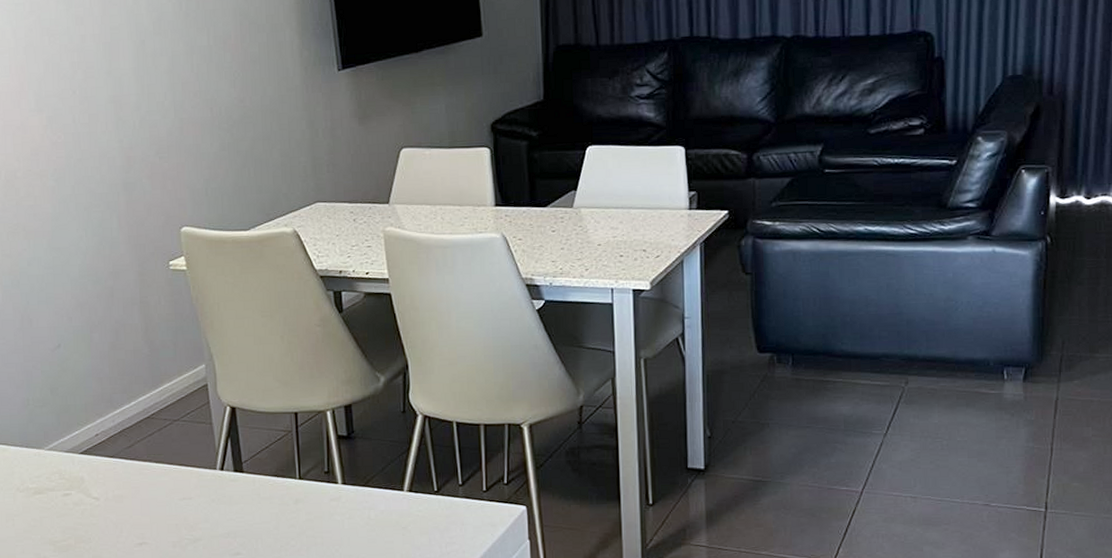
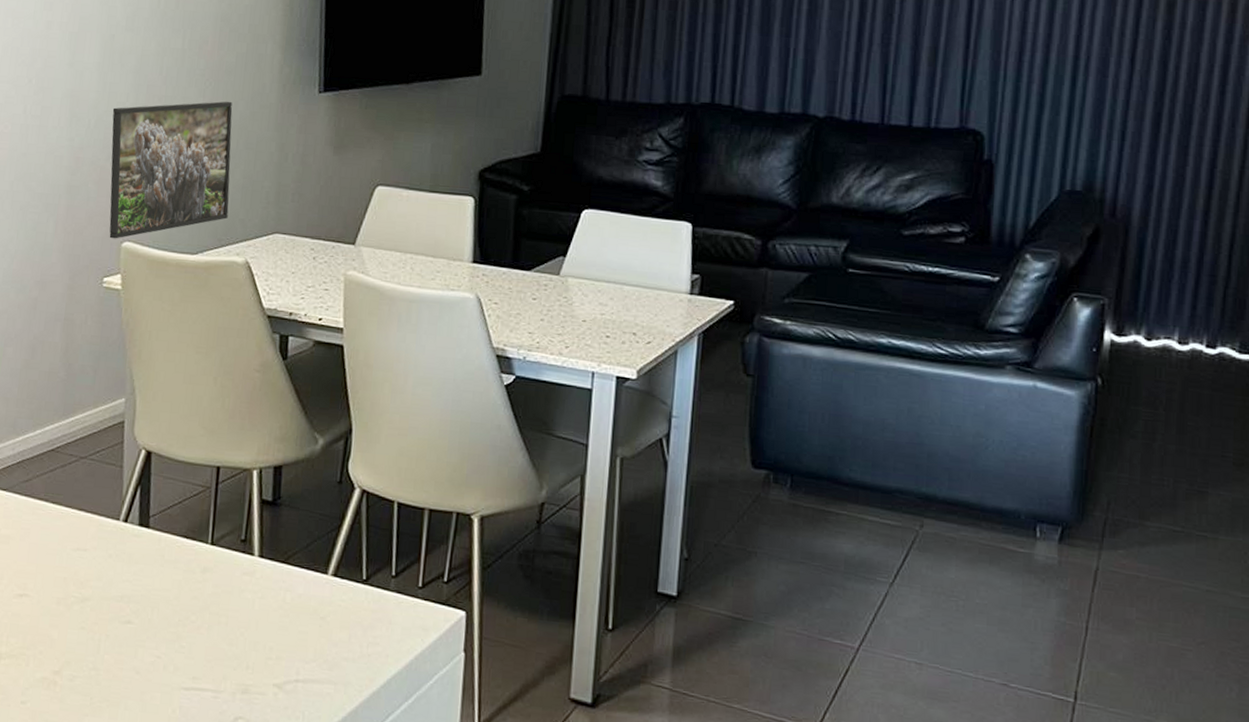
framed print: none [153,88,272,226] -> present [109,101,233,239]

